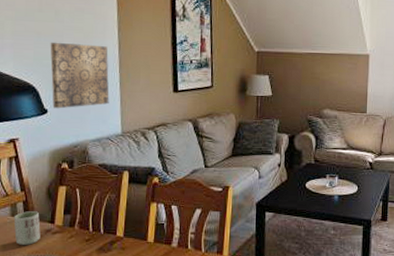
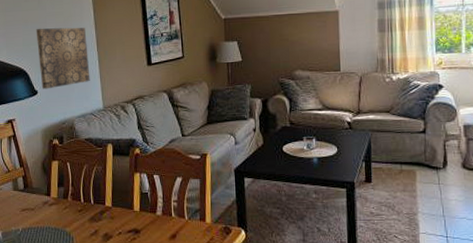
cup: present [13,211,41,246] -> none [16,185,39,218]

